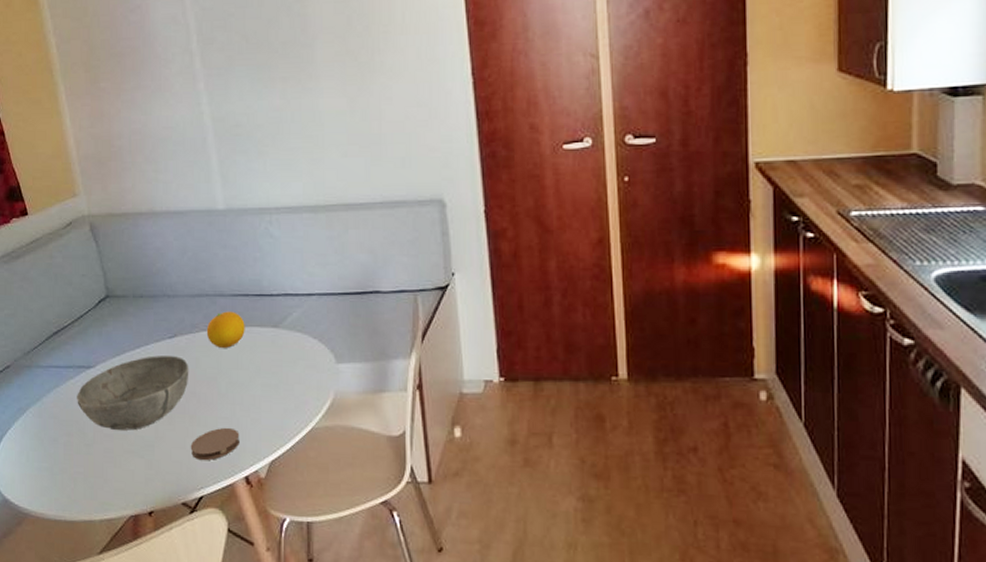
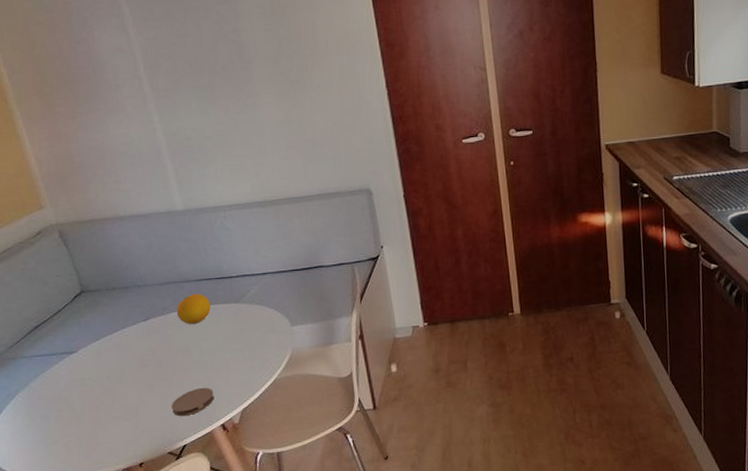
bowl: present [77,356,189,431] -> none [62,335,164,402]

